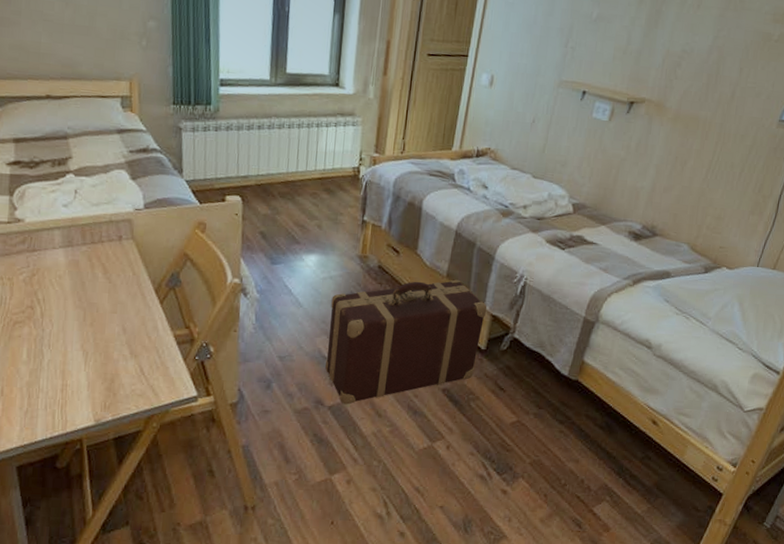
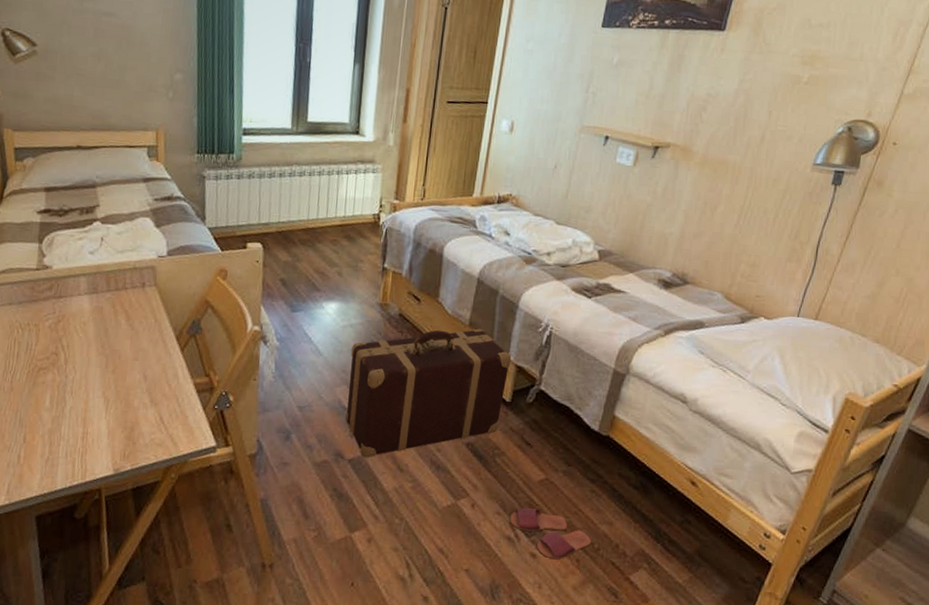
slippers: none [482,448,559,495] -> present [509,508,592,560]

